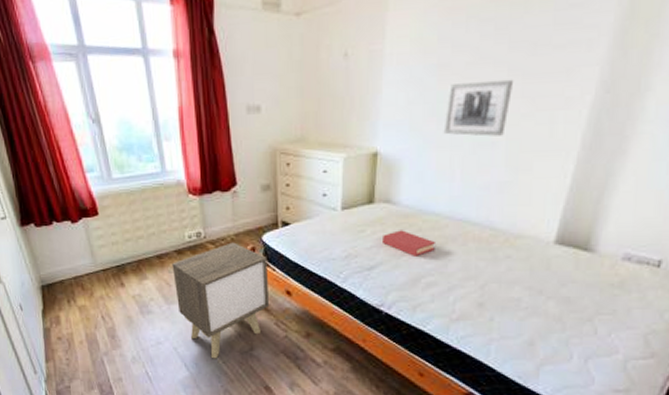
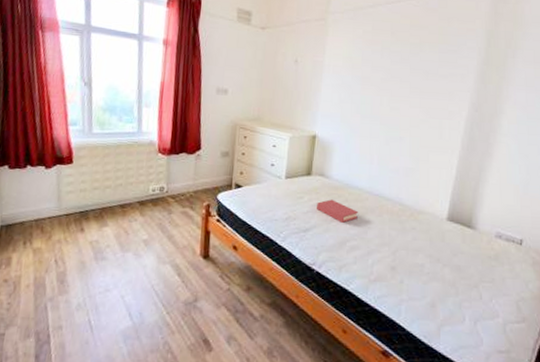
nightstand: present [172,242,270,359] -> none [132,198,220,309]
wall art: present [443,79,514,137] -> none [365,92,414,133]

